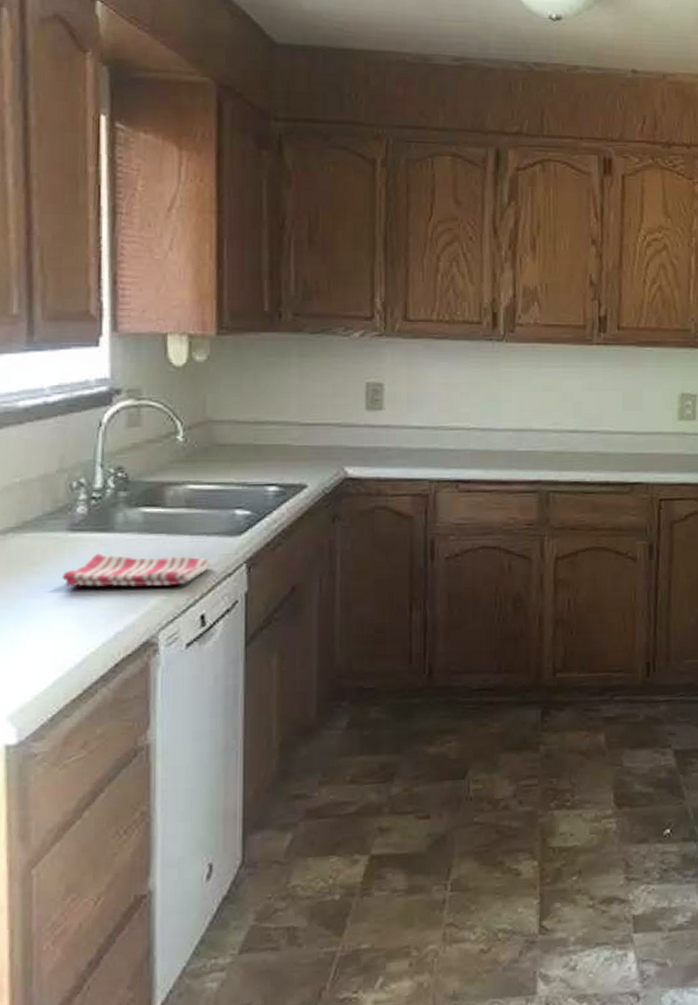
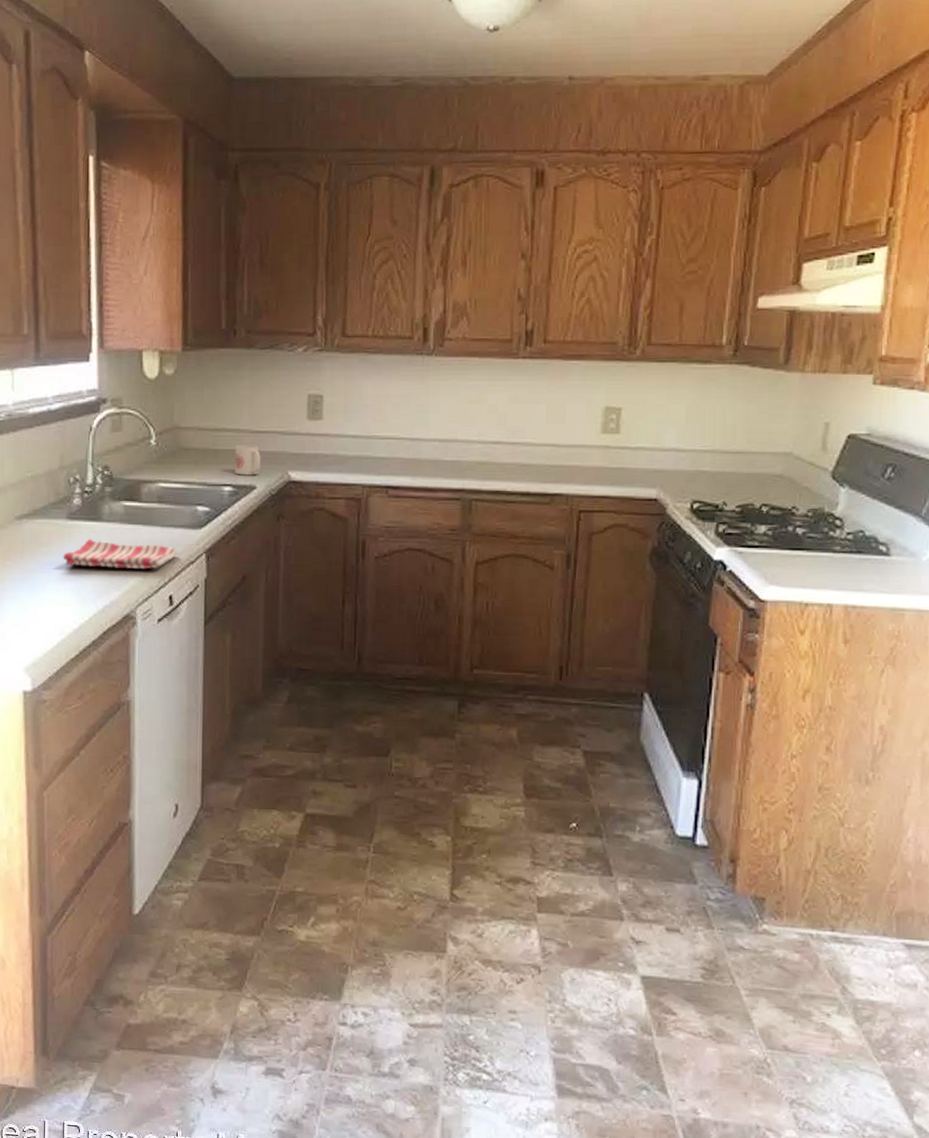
mug: none [281,439,312,473] -> present [235,445,261,475]

